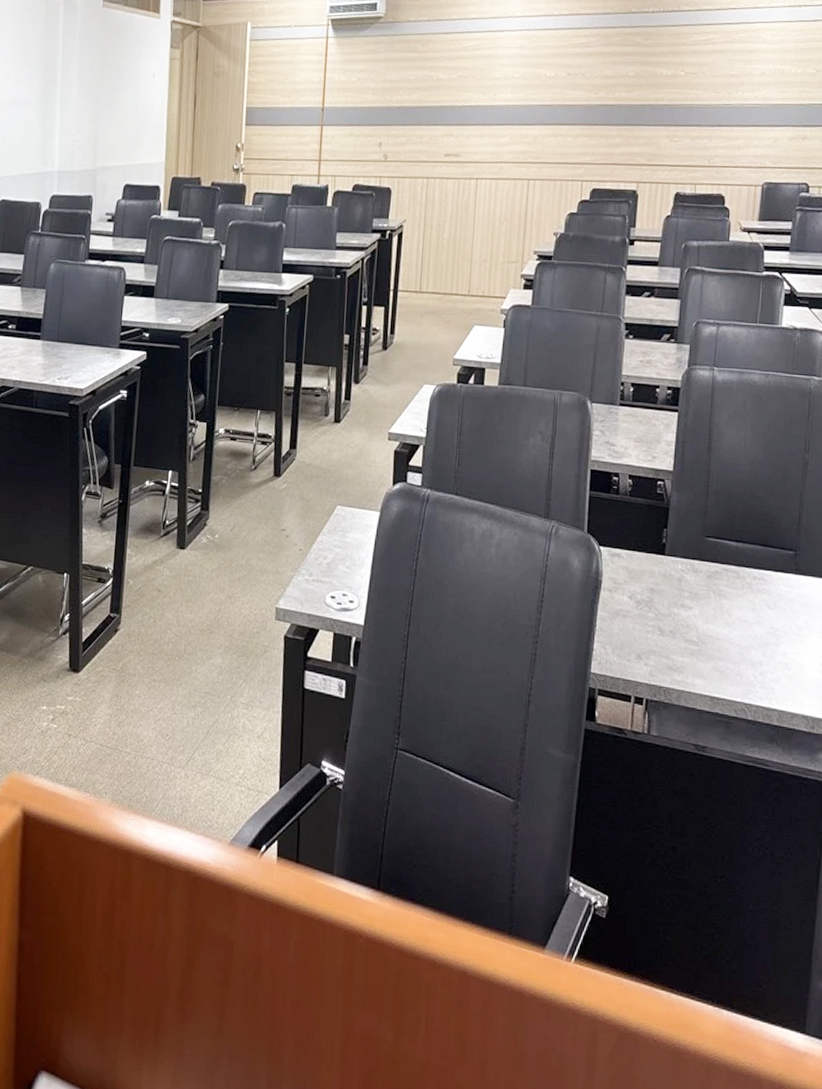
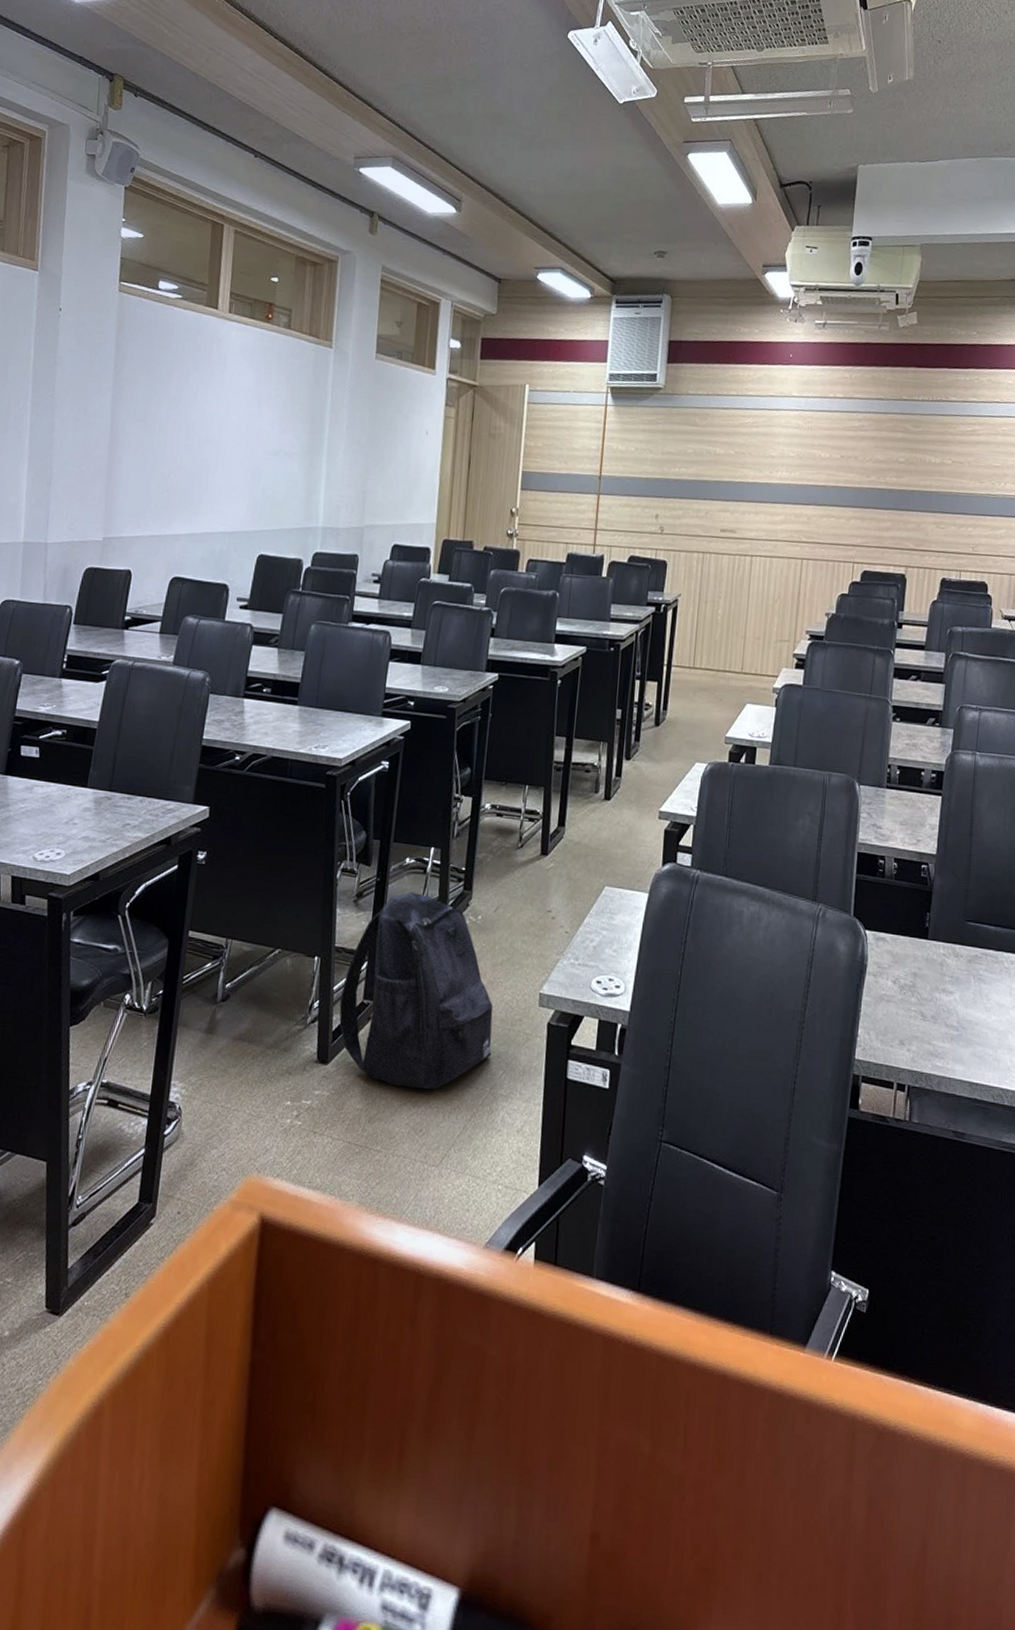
backpack: none [88,513,232,697] -> present [339,892,494,1089]

